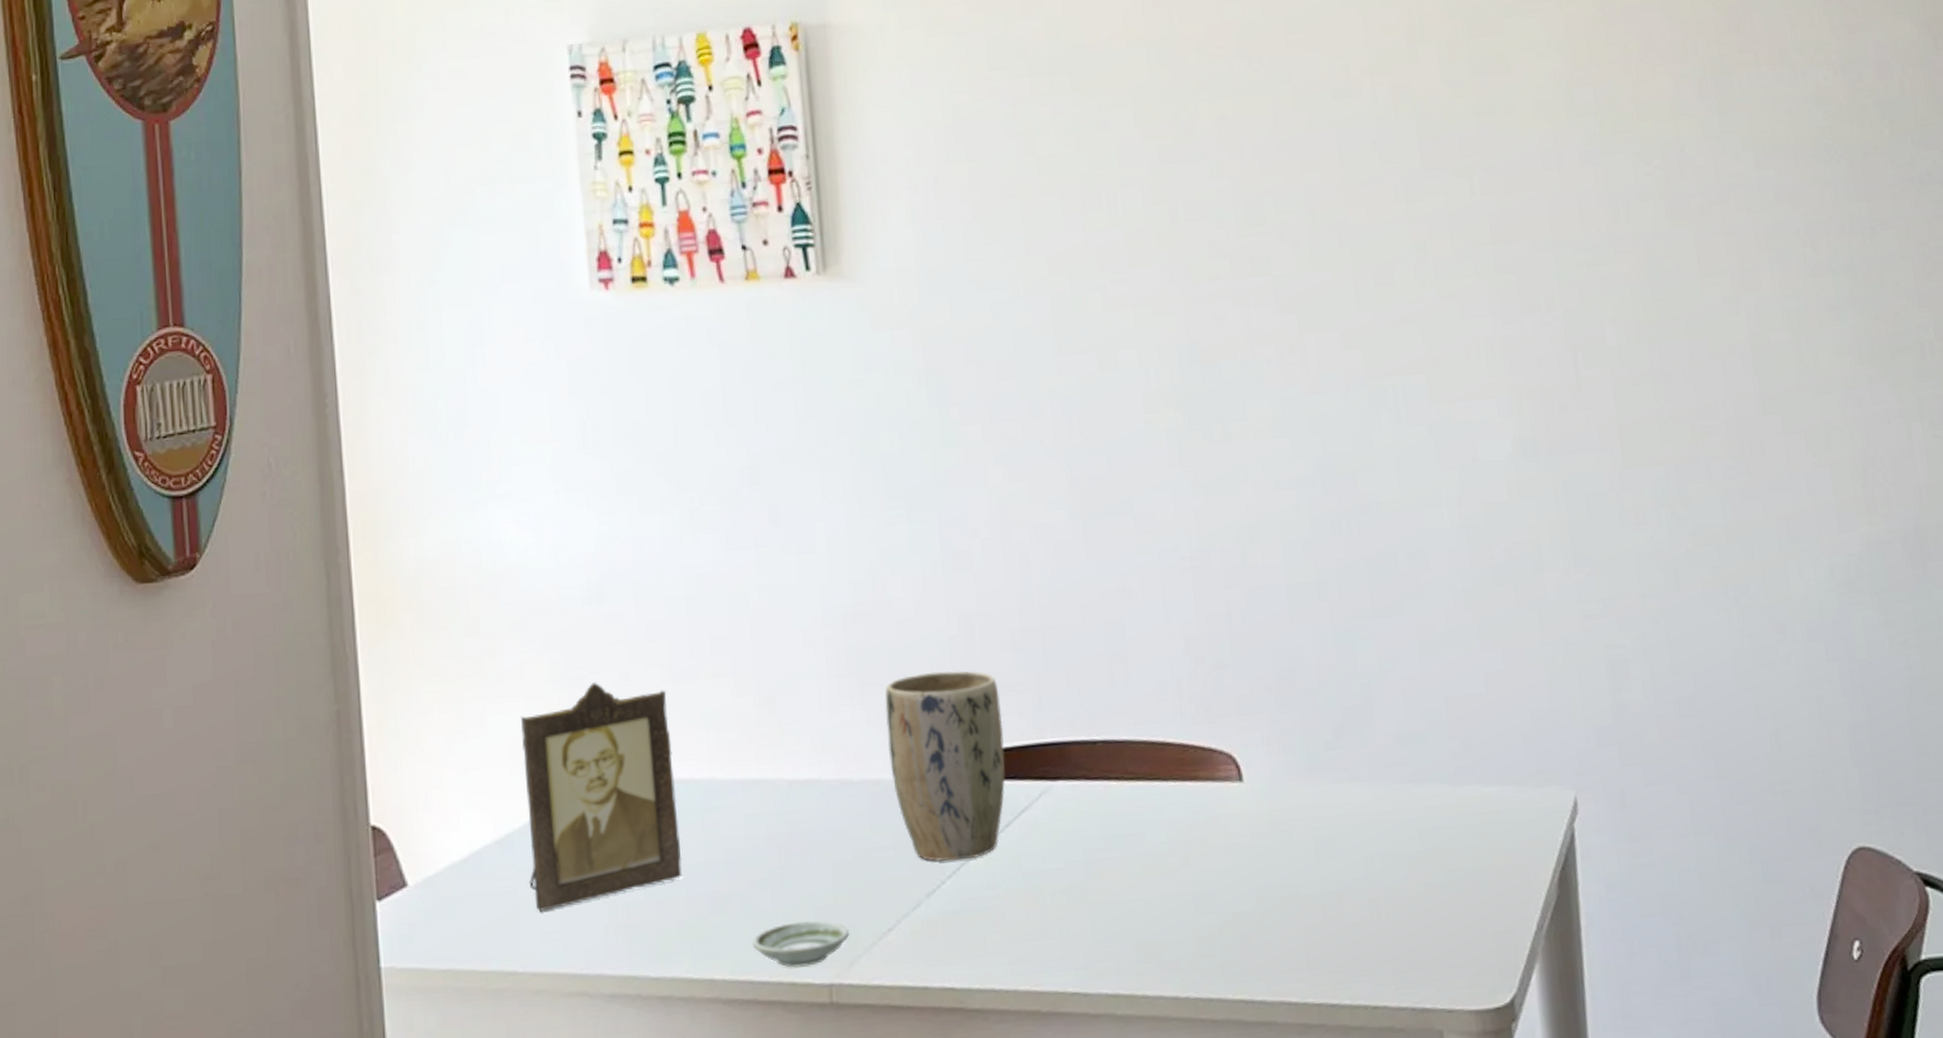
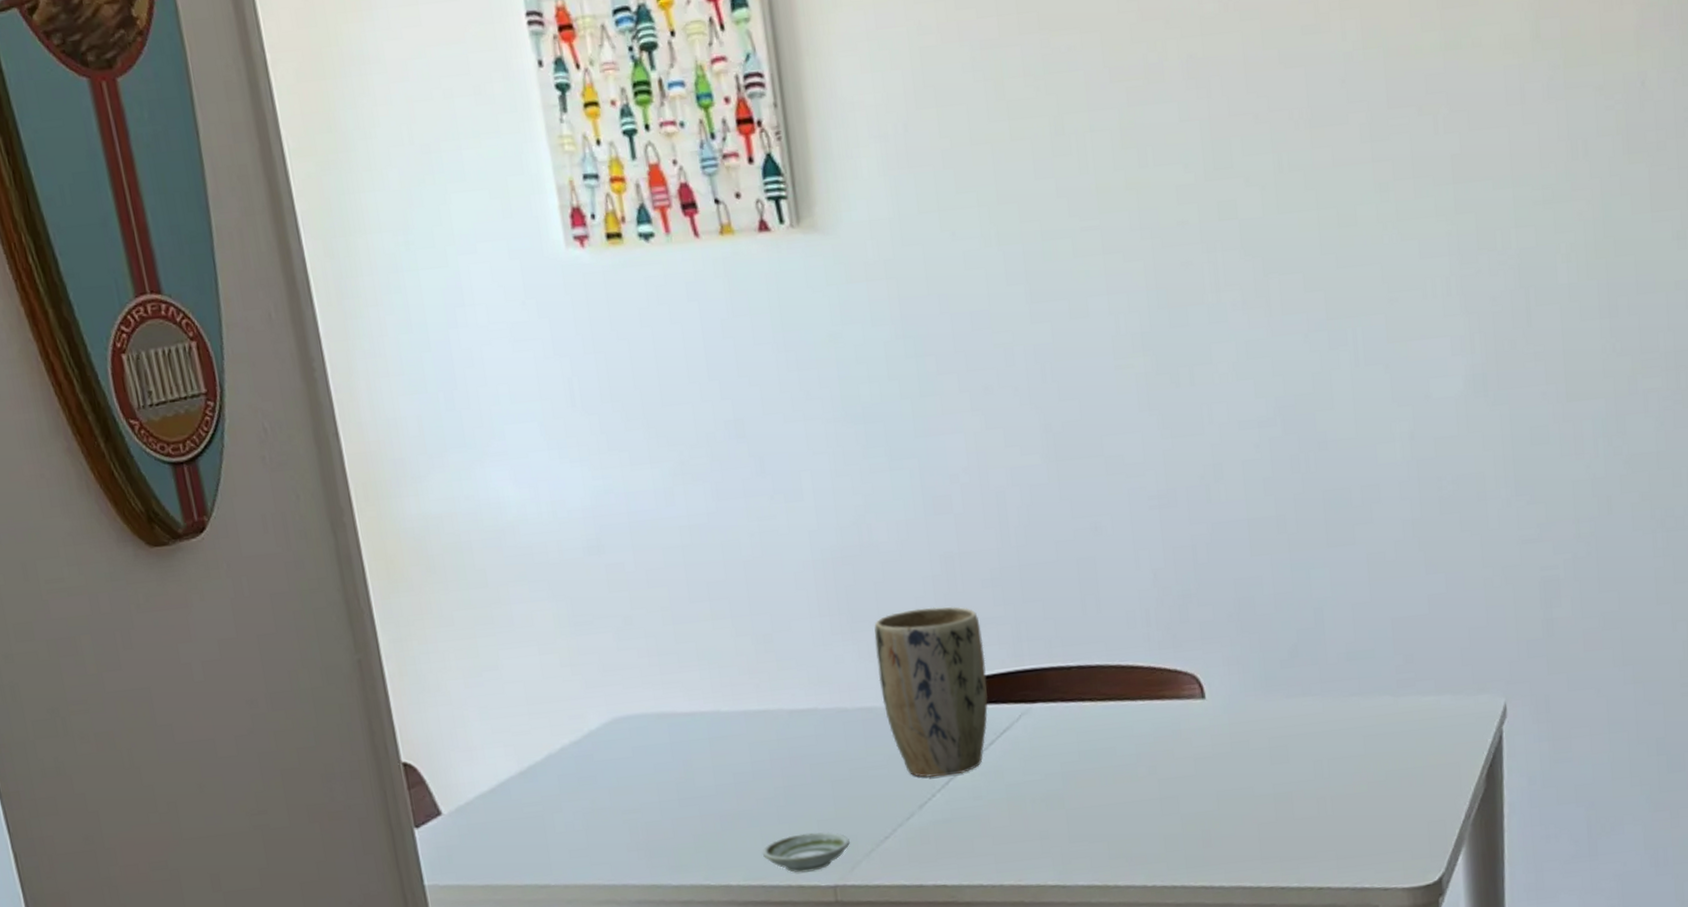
photo frame: present [520,681,682,911] -> none [533,626,695,832]

